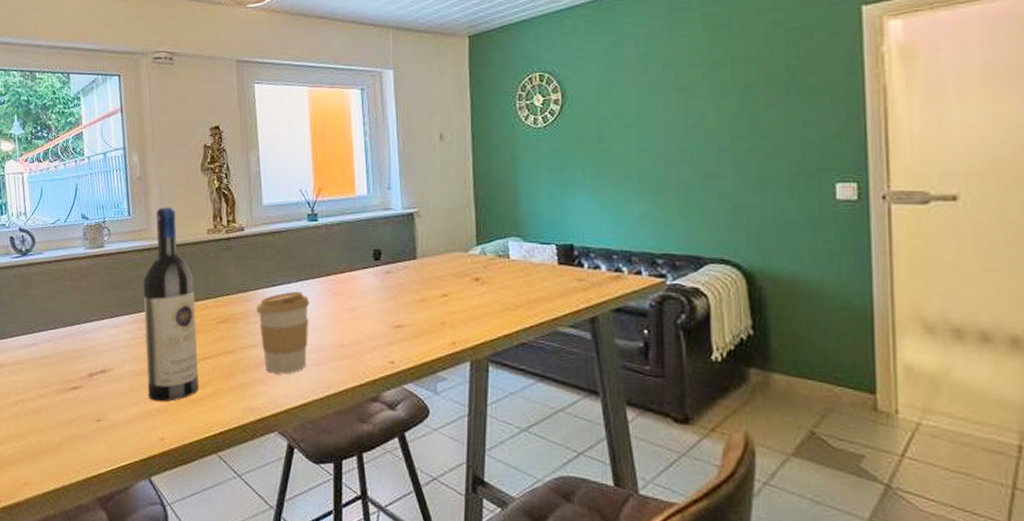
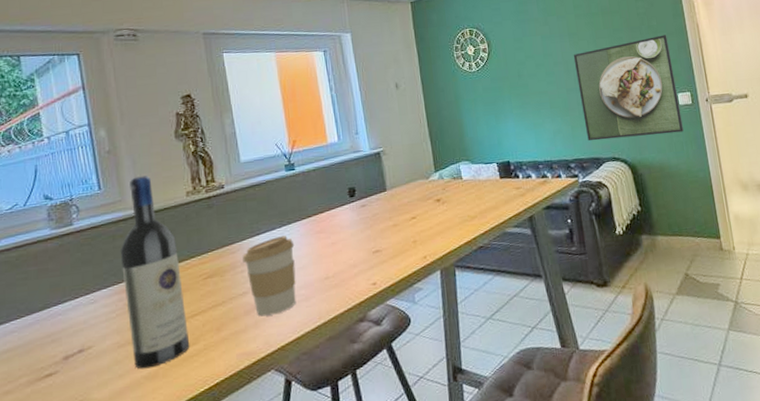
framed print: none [679,98,838,238] -> present [573,35,684,141]

